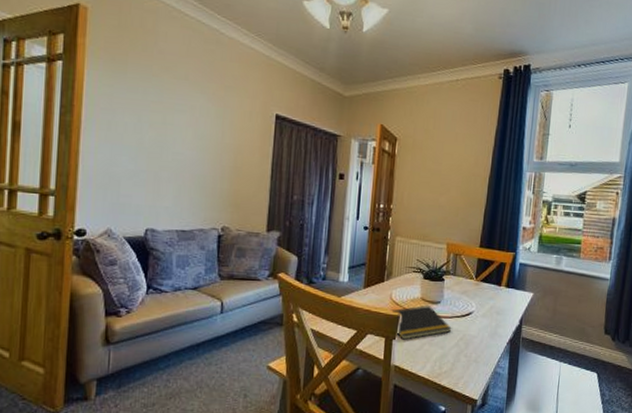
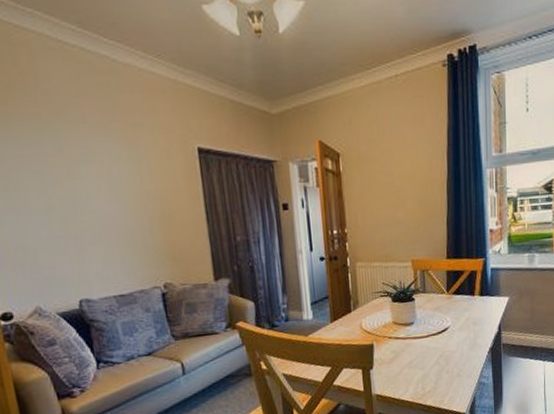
notepad: present [390,306,452,340] -> none [362,329,430,368]

